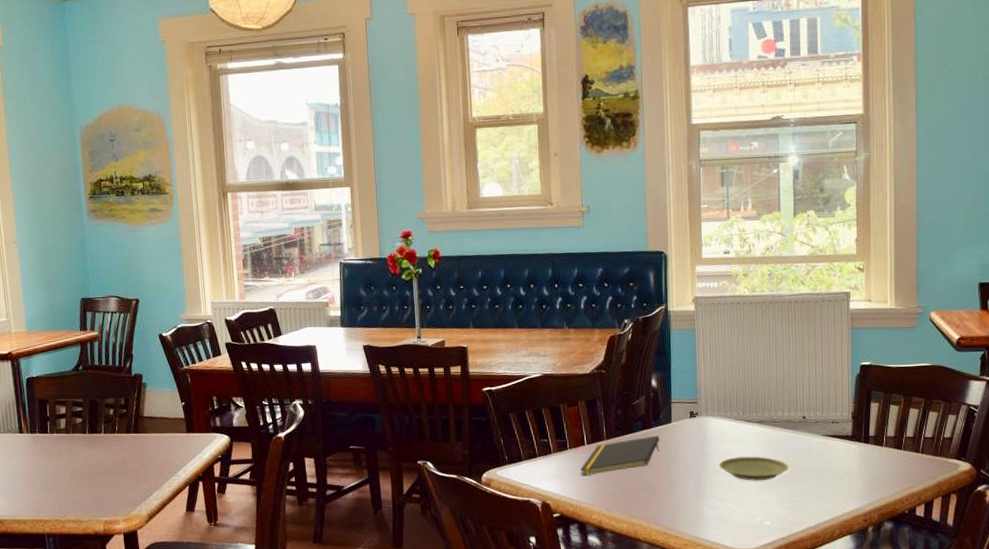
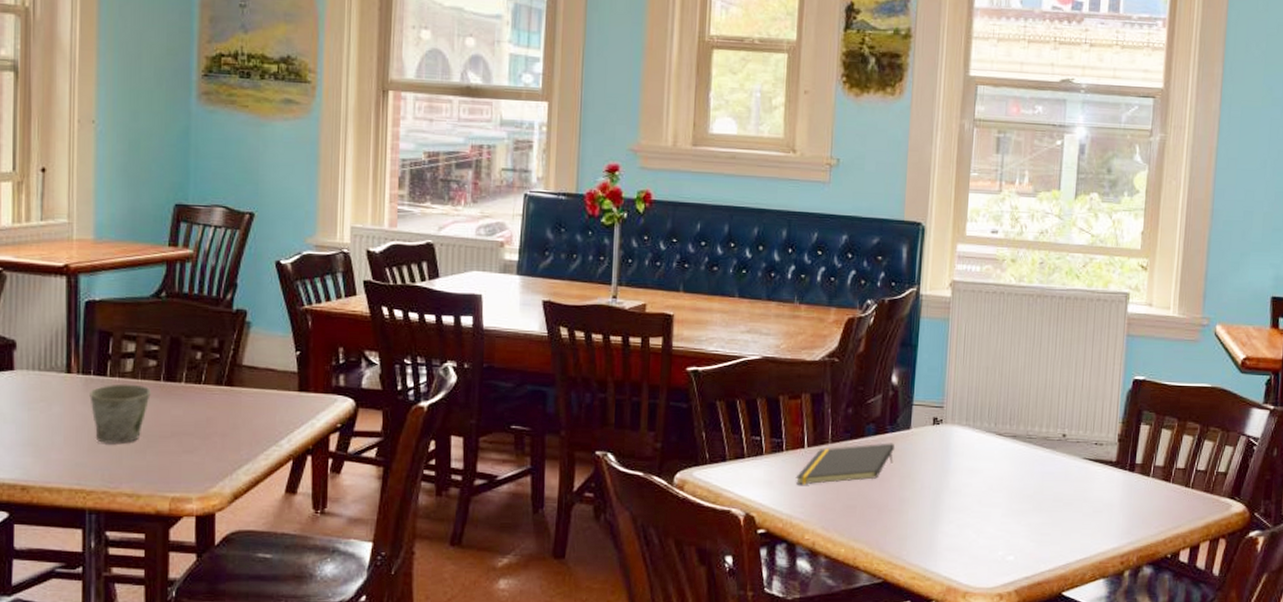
mug: none [37,437,82,484] -> present [89,383,152,443]
plate: present [719,456,789,481] -> none [961,476,1042,507]

